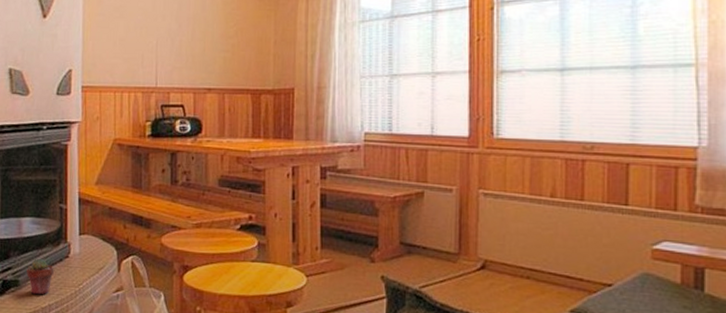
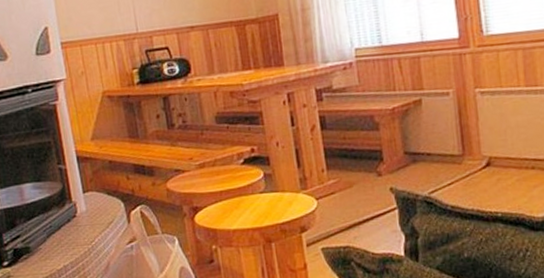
potted succulent: present [26,258,54,295] -> none [36,221,64,259]

